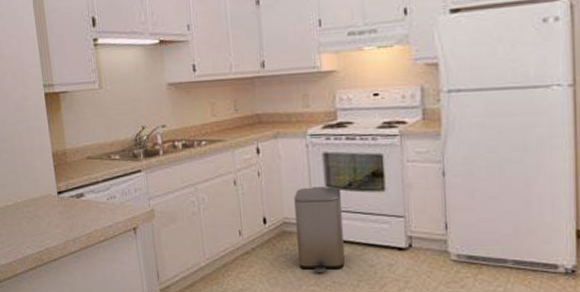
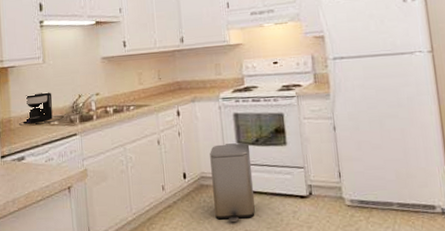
coffee maker: none [75,122,126,160] -> present [18,92,64,127]

